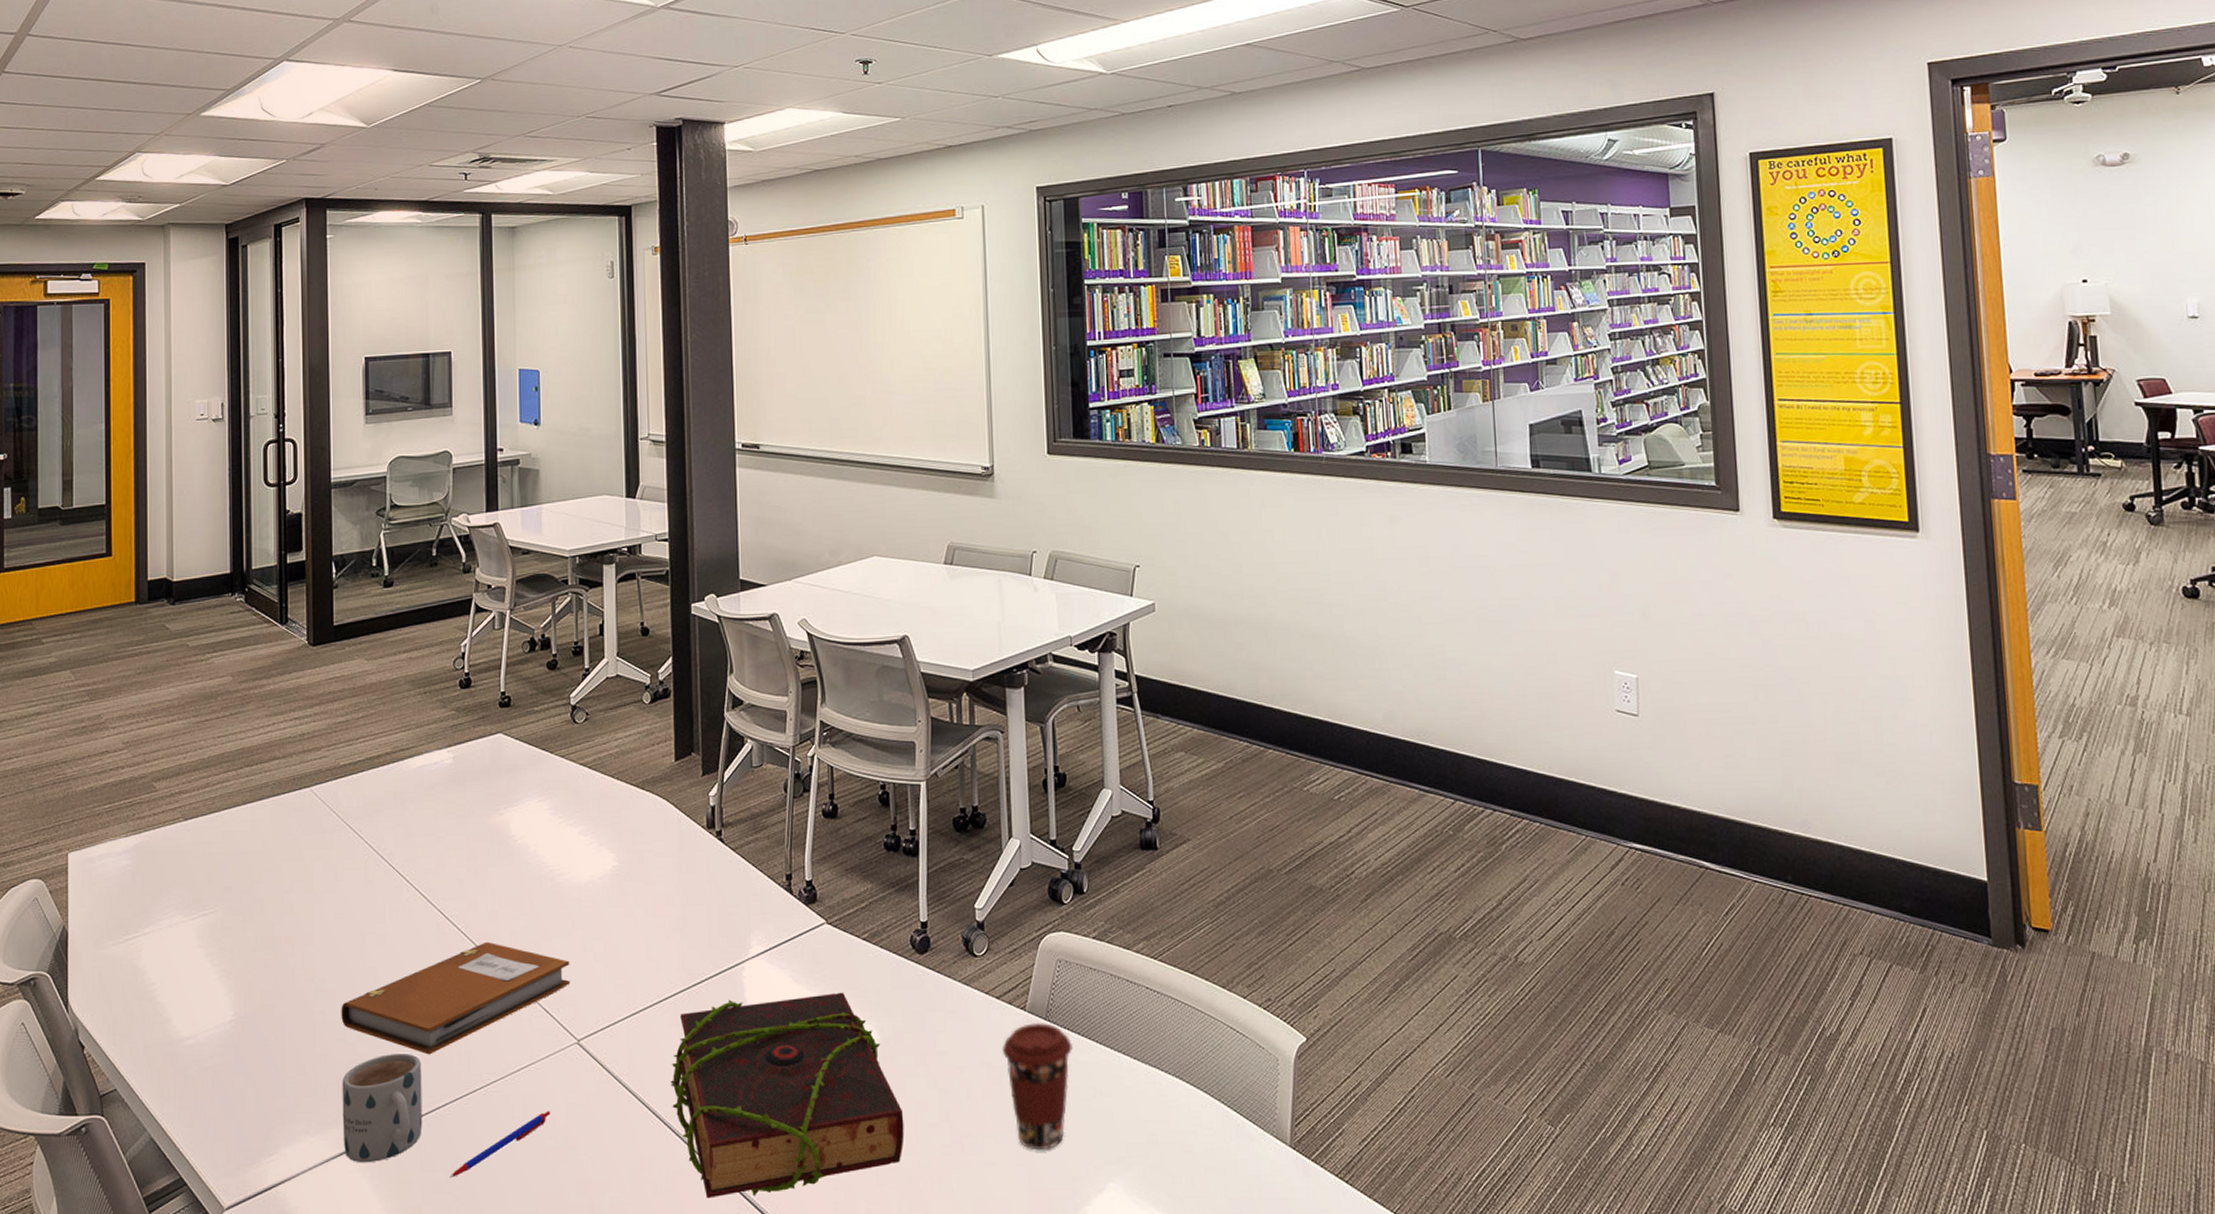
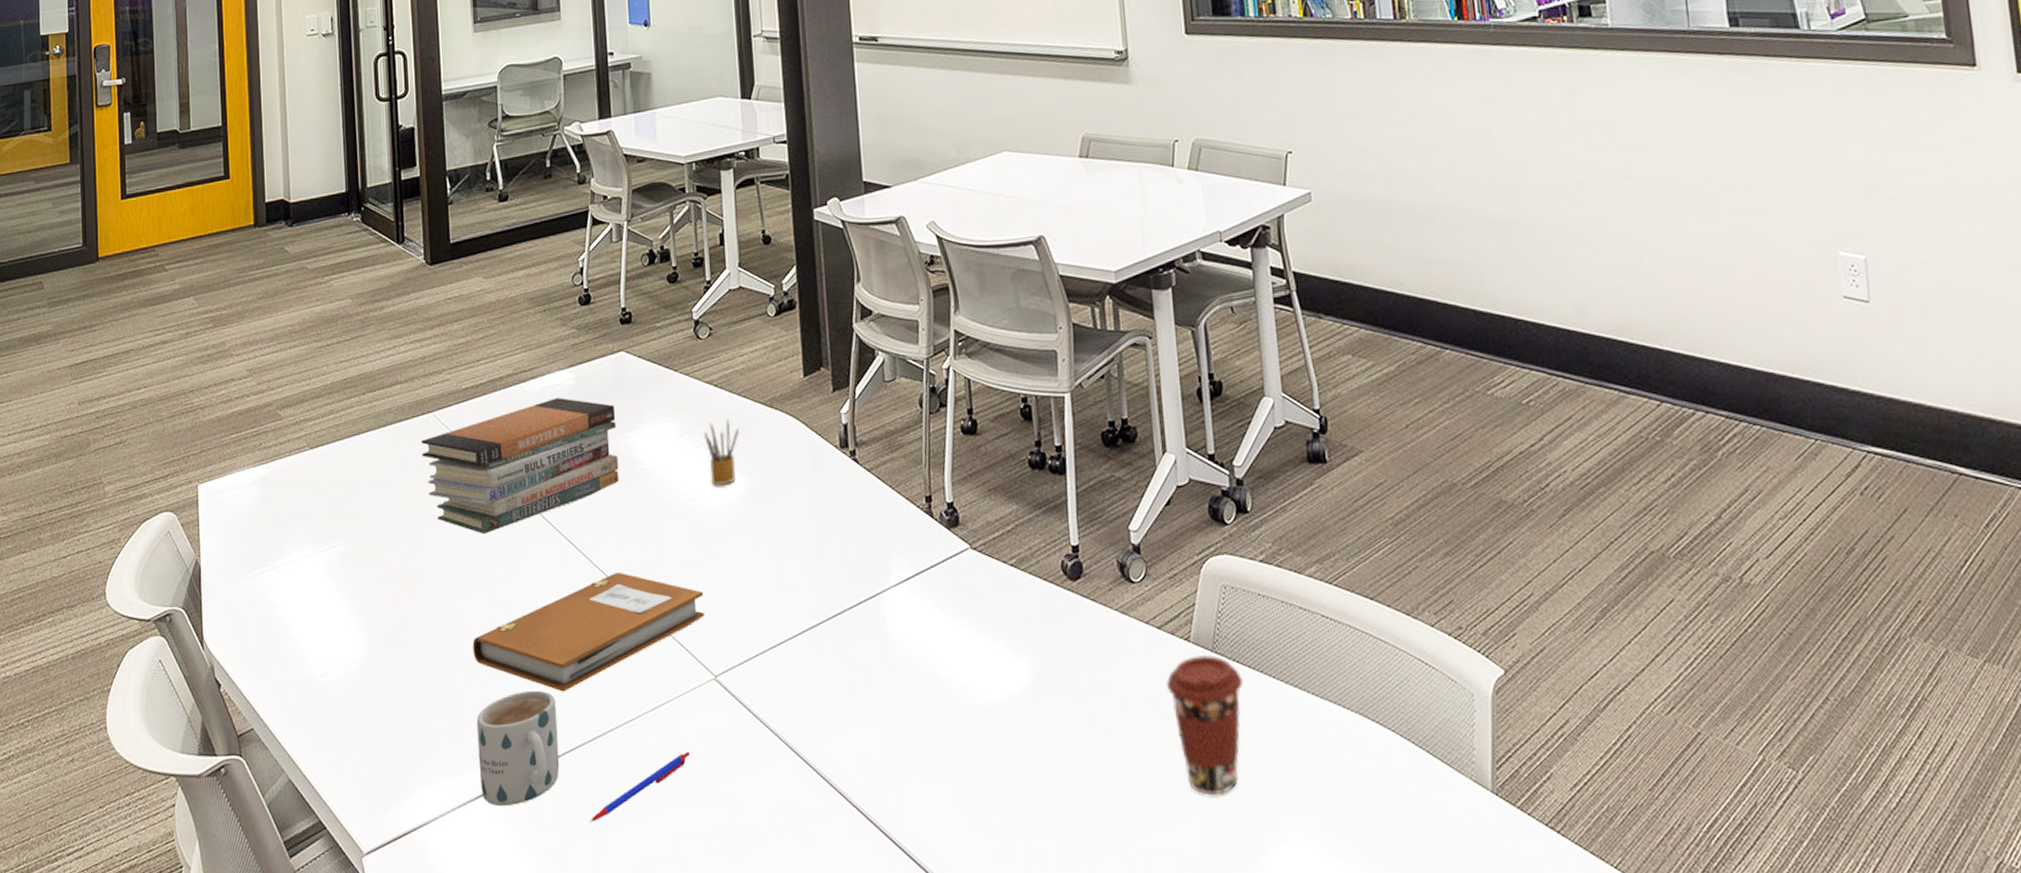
book stack: none [297,776,492,905] -> present [421,398,620,535]
pencil box: none [576,800,611,862] -> present [703,420,739,486]
book: present [670,992,904,1199] -> none [813,622,1064,846]

